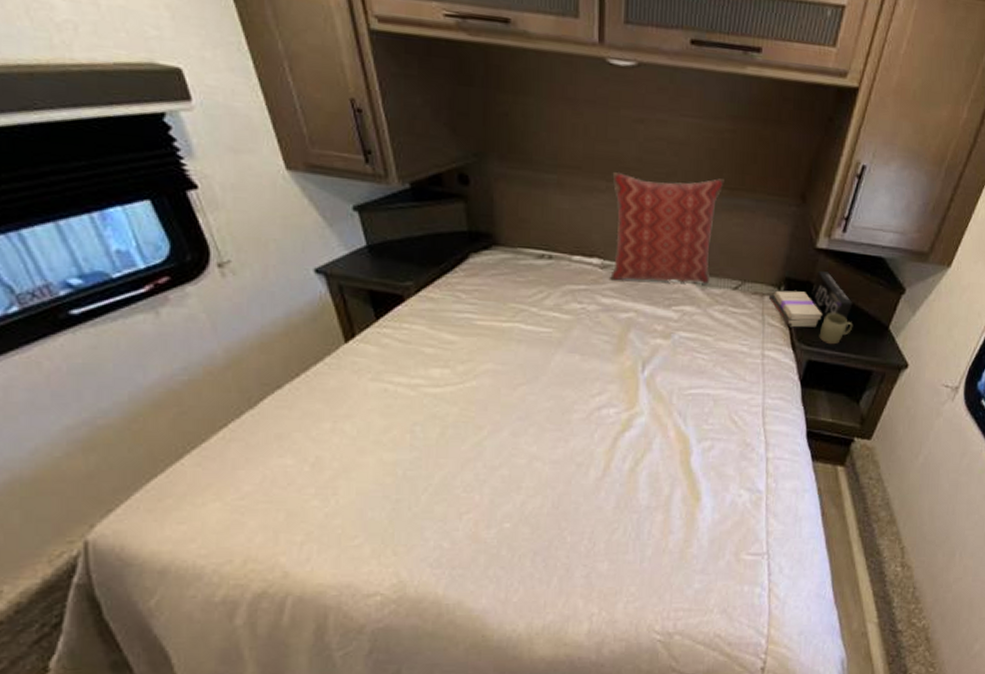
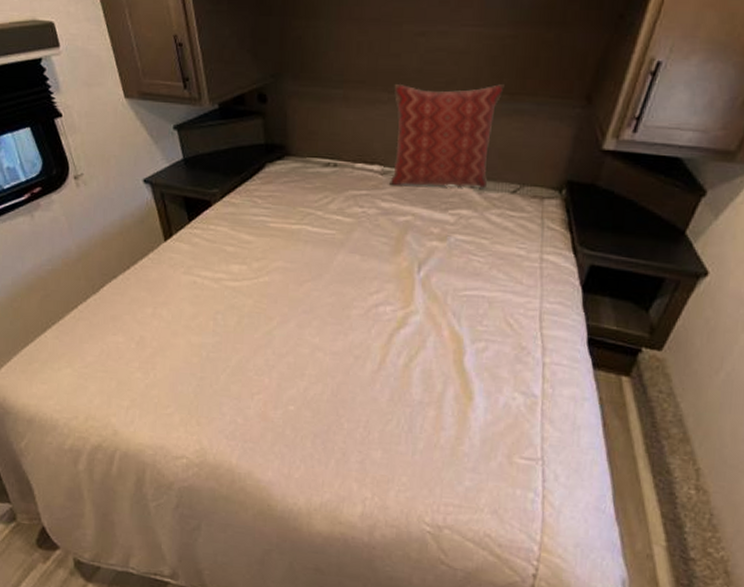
books: present [768,290,823,328] -> none [548,193,608,232]
alarm clock: present [809,271,853,332] -> none [593,174,644,236]
mug: present [819,313,853,345] -> none [603,216,643,250]

